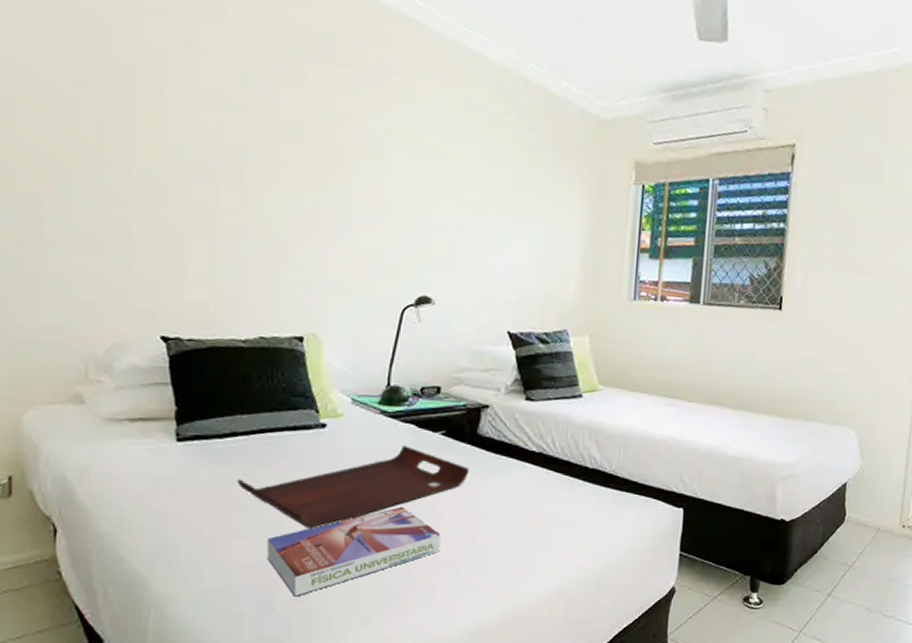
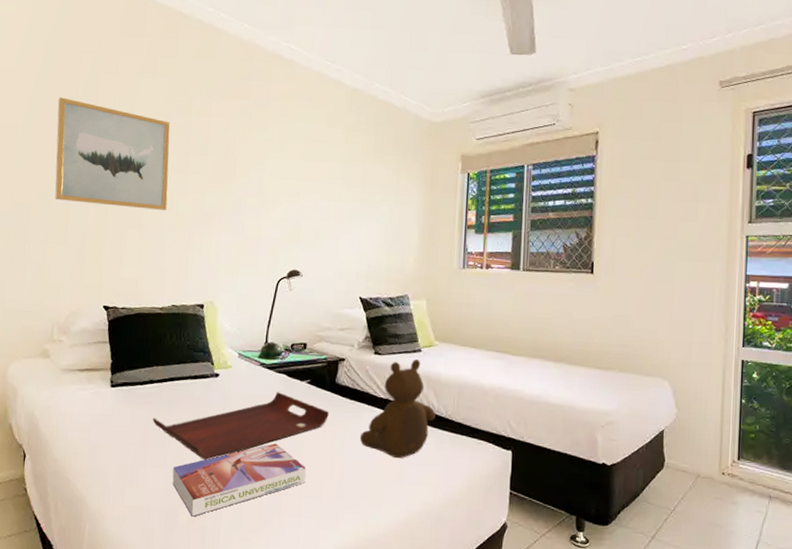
wall art: none [75,44,249,212] -> present [54,97,170,210]
teddy bear: none [506,405,598,520] -> present [359,358,436,458]

